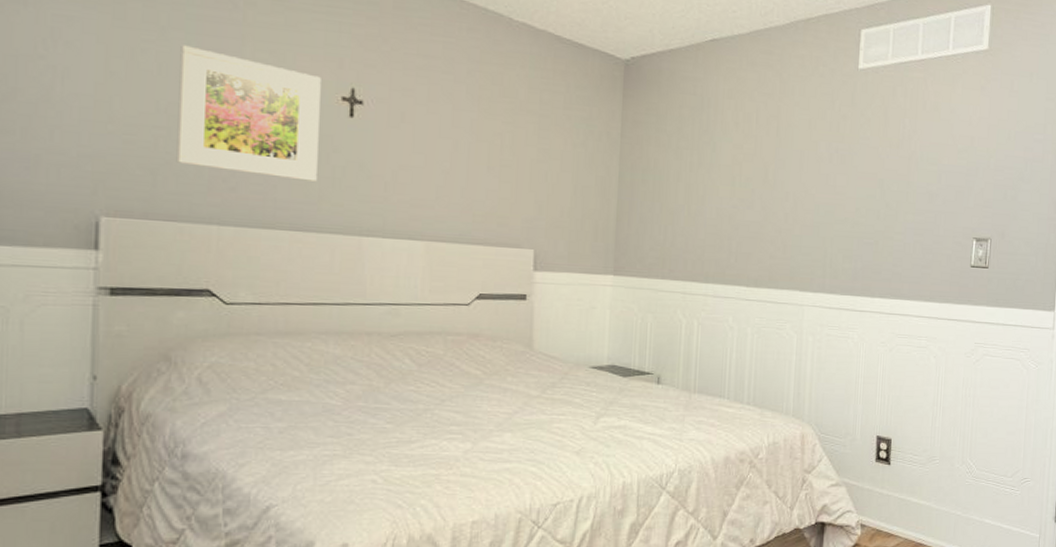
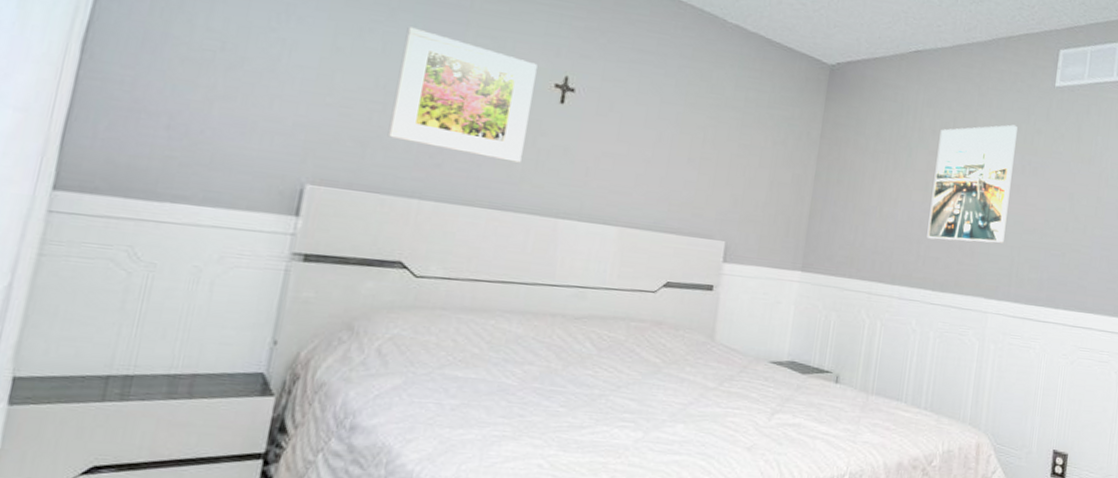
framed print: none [737,111,822,235] -> present [927,124,1018,243]

